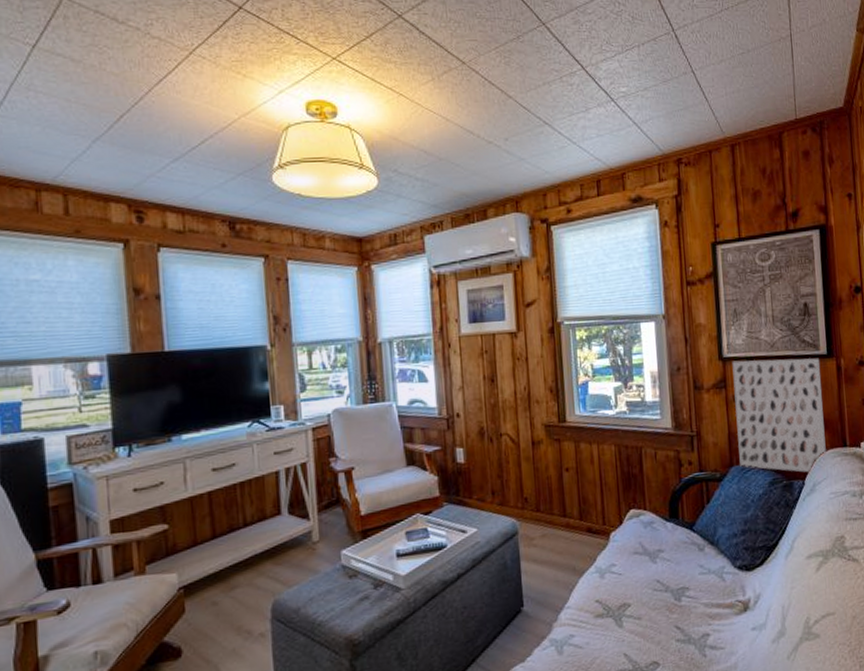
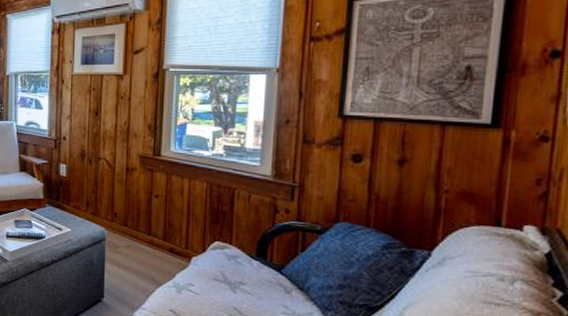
wall art: present [732,358,826,473] -> none [348,120,479,246]

